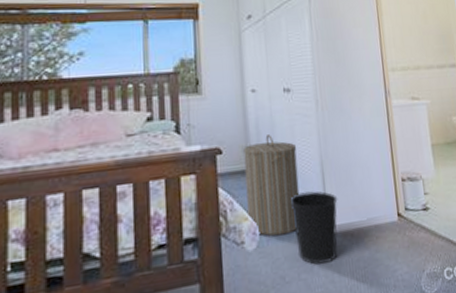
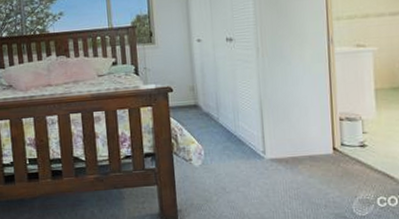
laundry hamper: present [243,135,300,237] -> none [191,77,240,157]
wastebasket: present [290,191,338,265] -> none [231,124,275,182]

